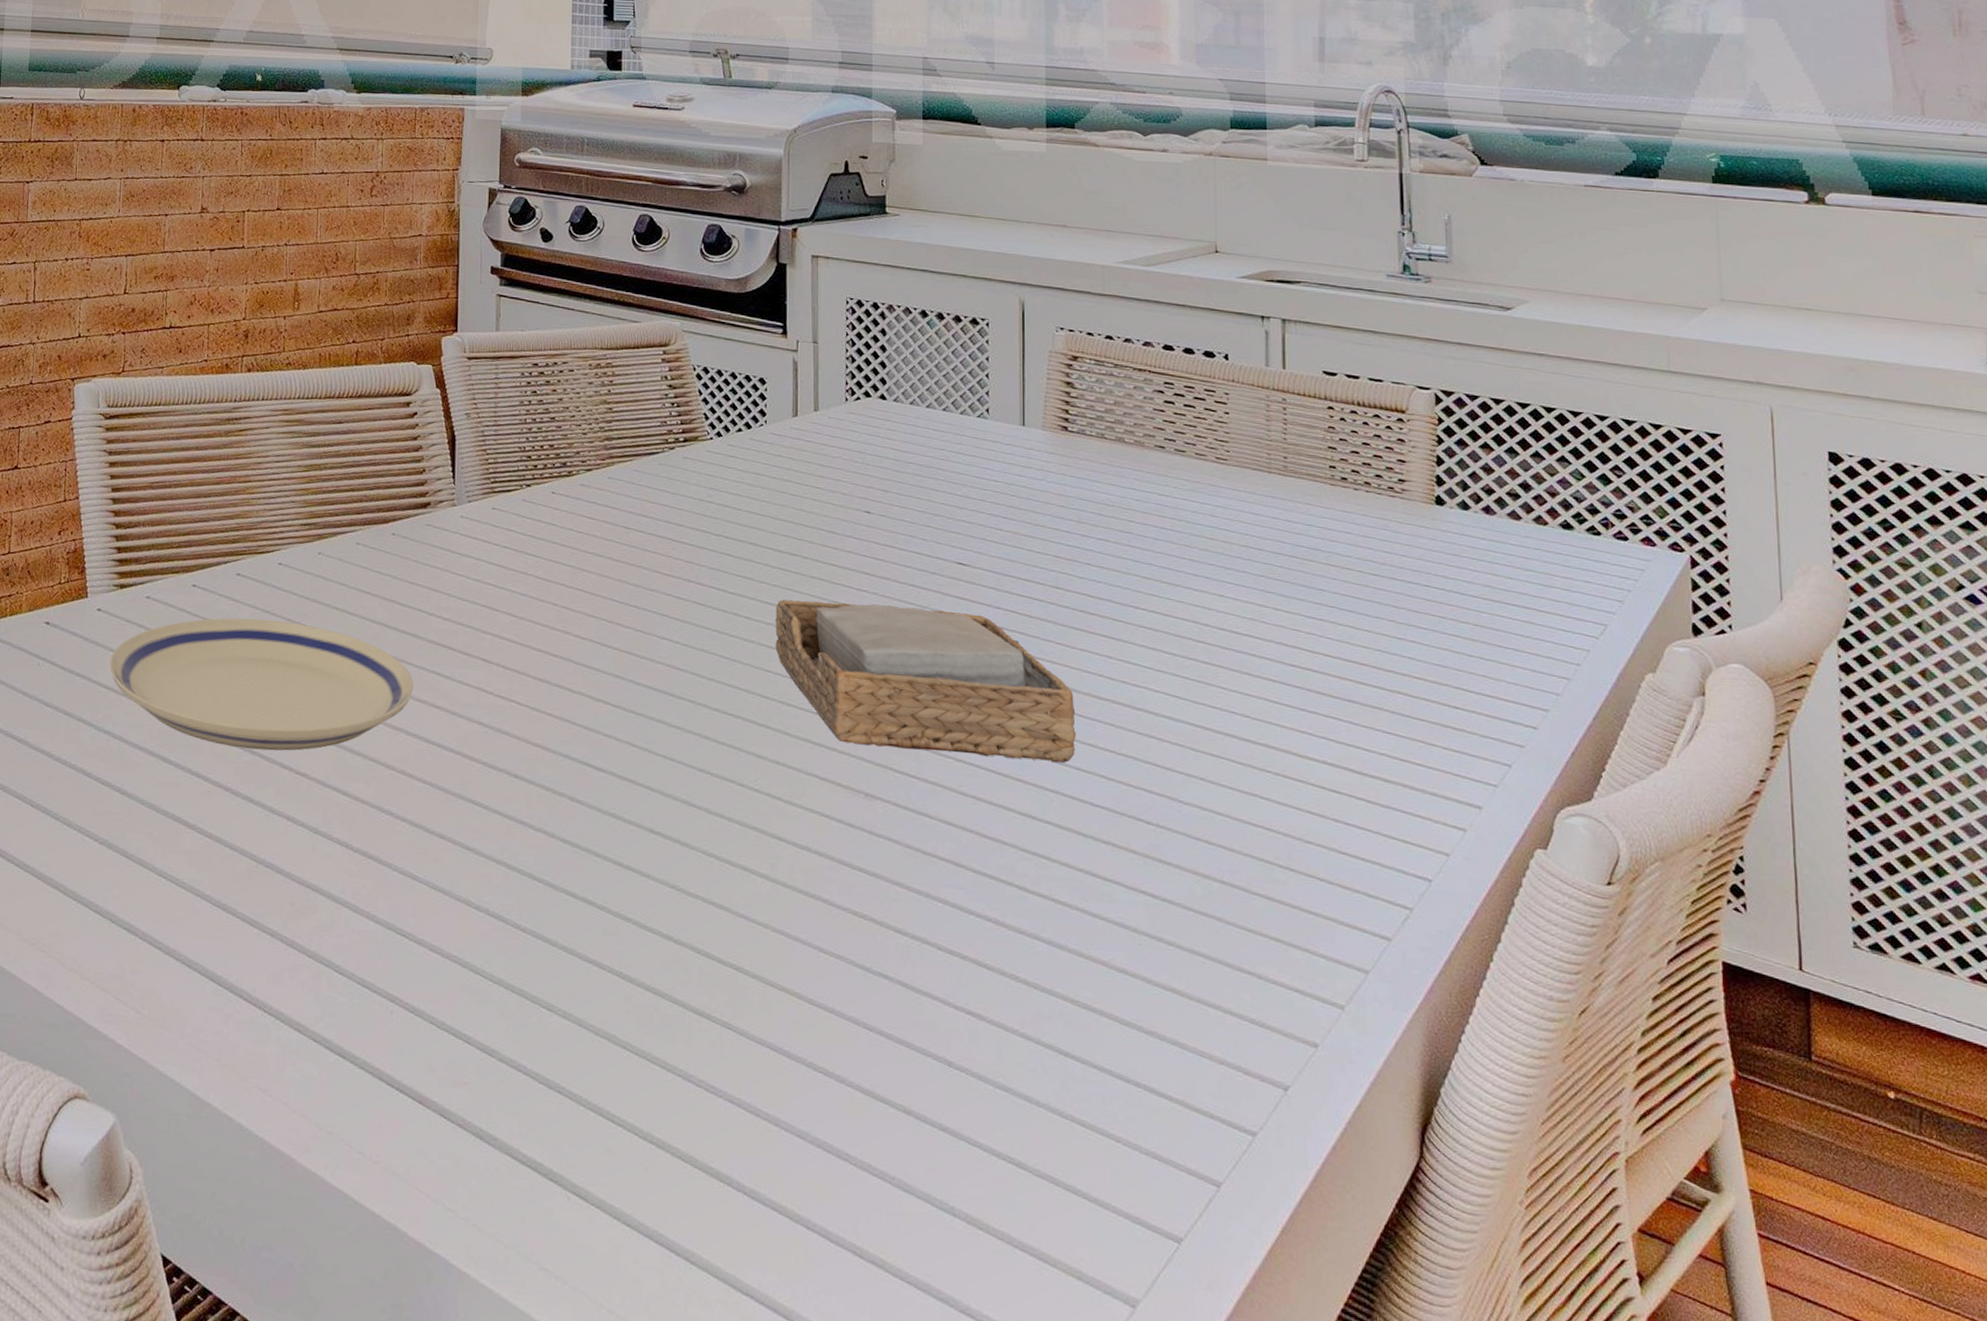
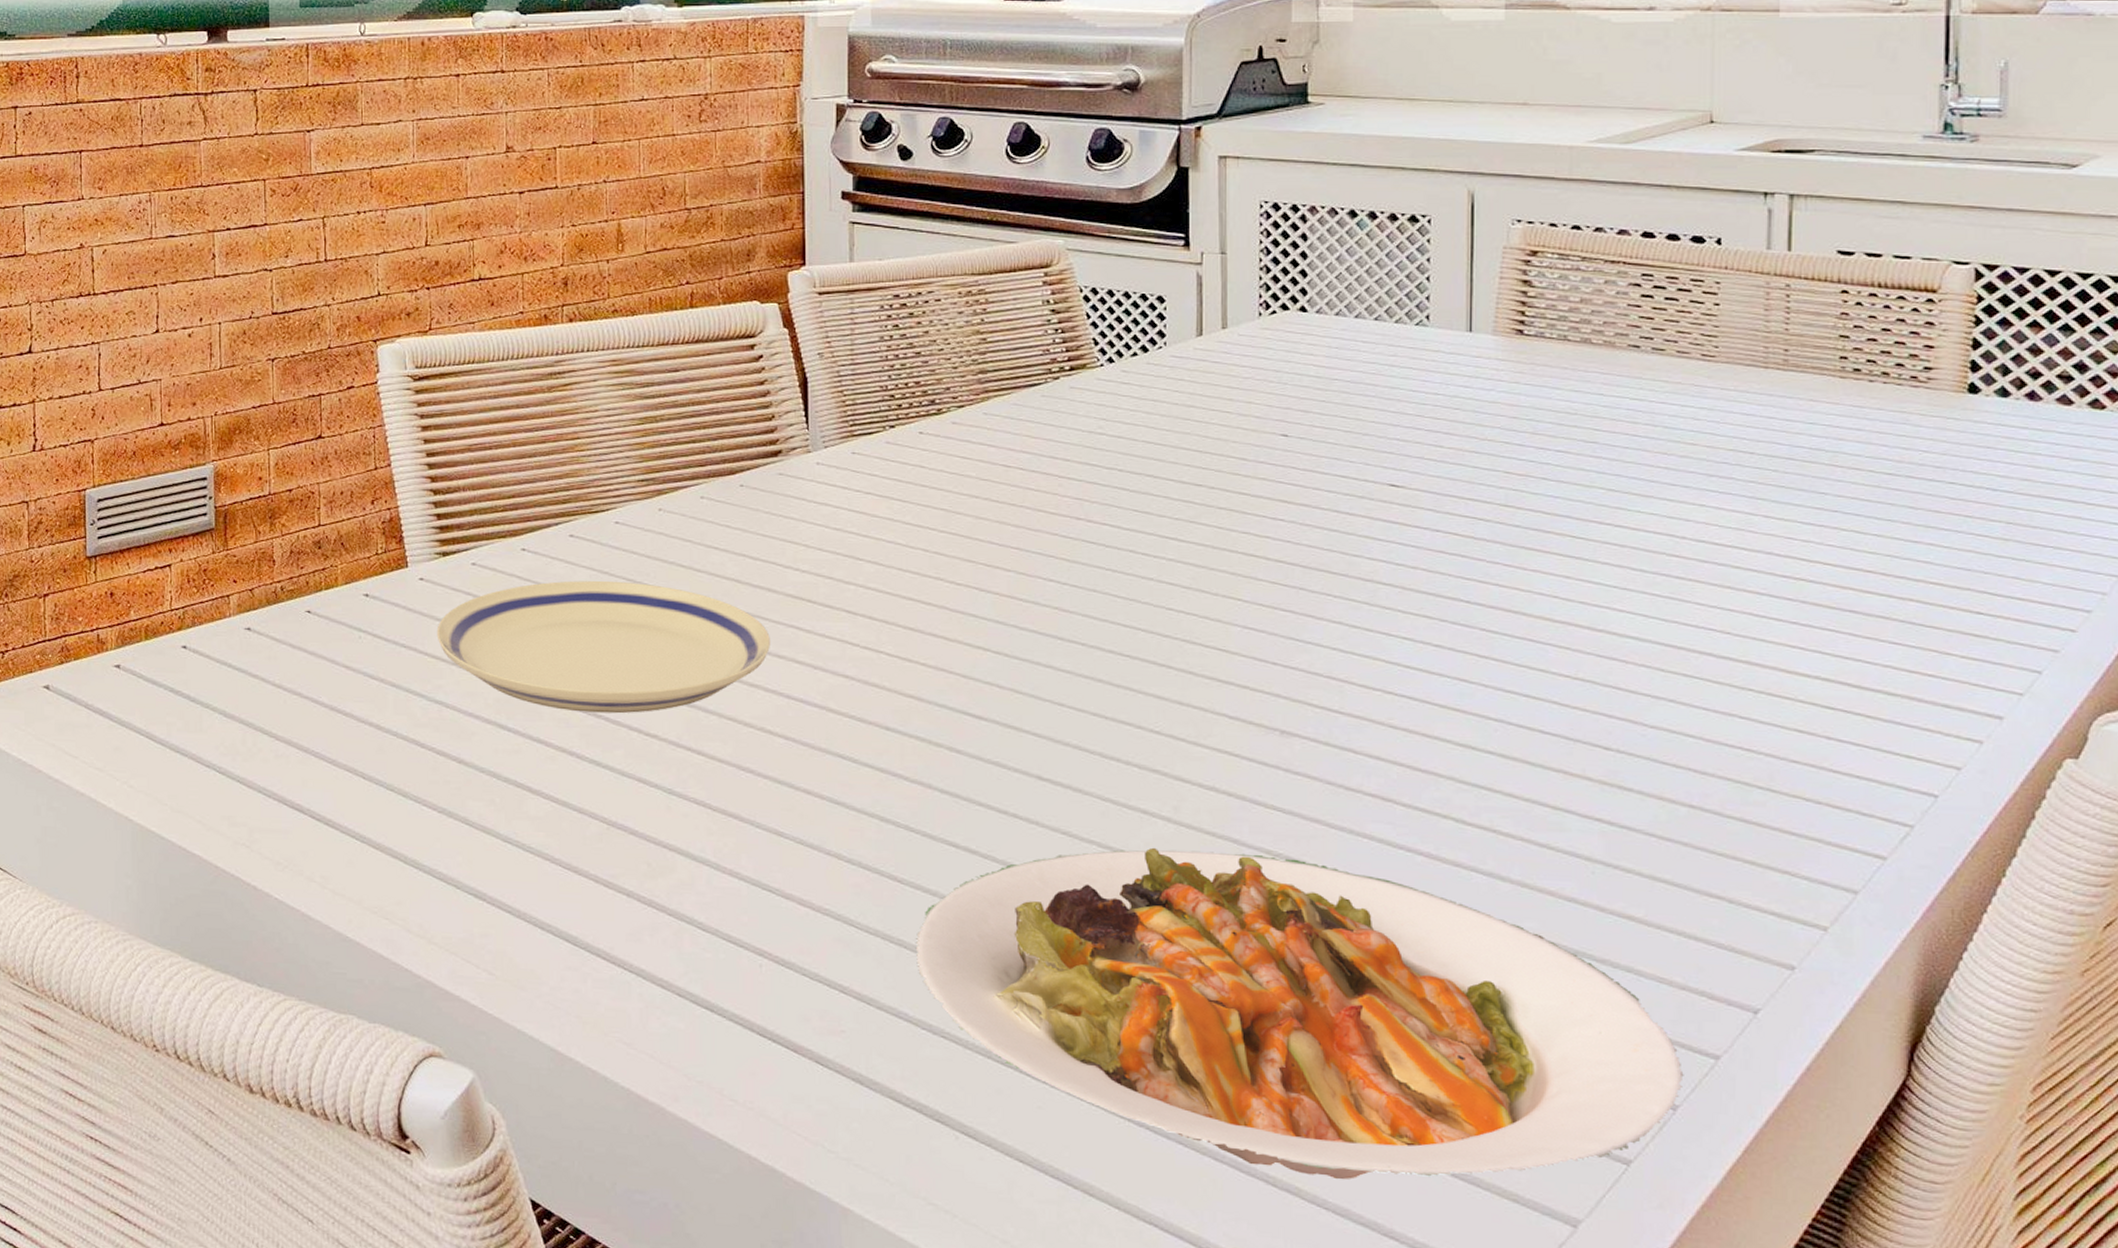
salad: none [535,904,1226,1252] -> present [915,847,1684,1179]
napkin holder: present [775,599,1076,763] -> none [1177,532,1525,691]

